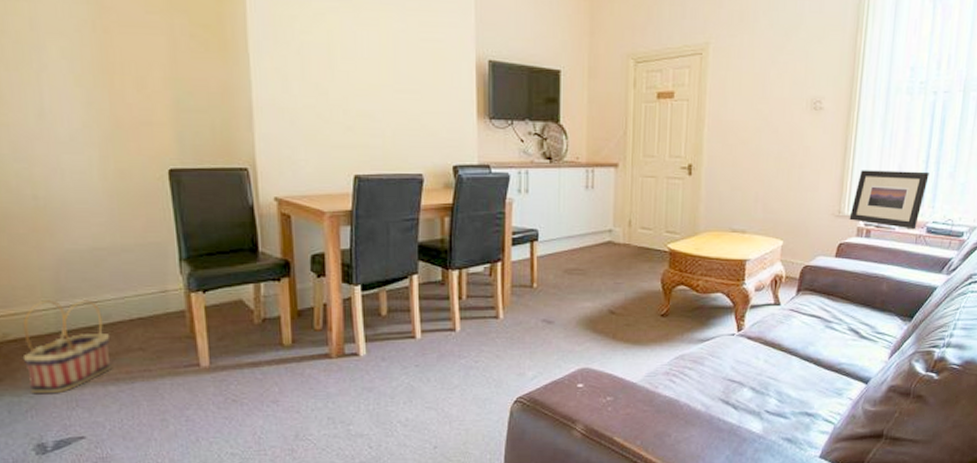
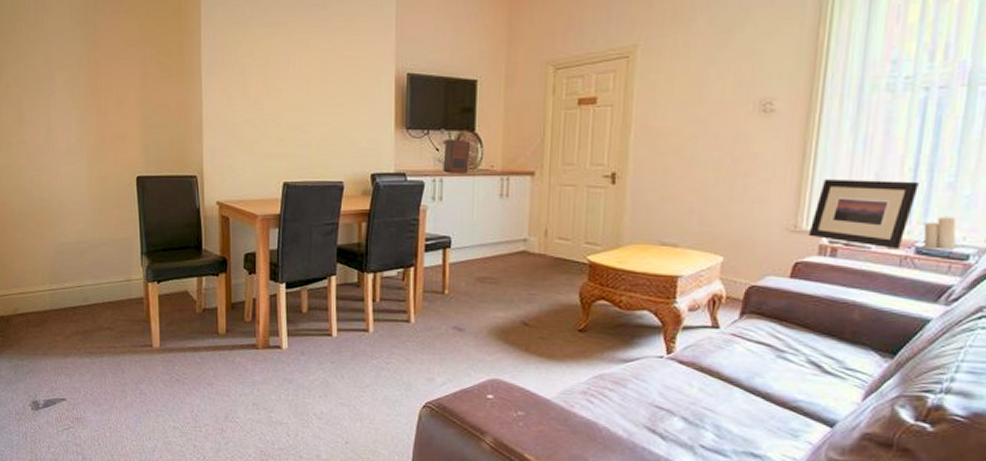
basket: present [22,300,112,393] -> none [26,283,88,360]
speaker: none [528,130,556,166] -> present [443,139,471,174]
candle: none [931,200,955,229] -> present [921,215,957,250]

